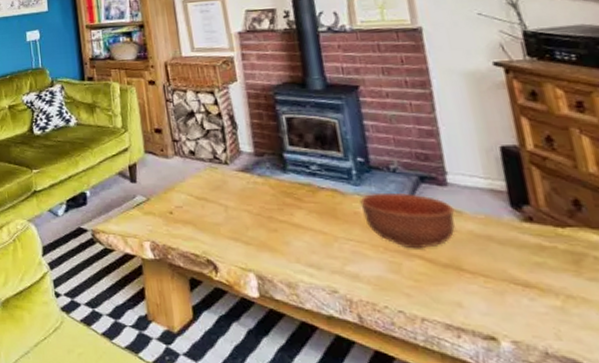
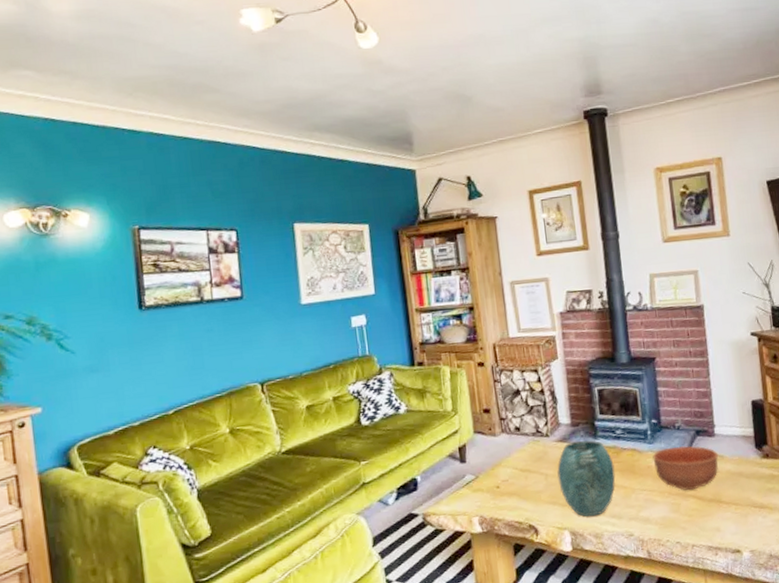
vase: none [239,174,312,262] -> present [557,440,616,517]

